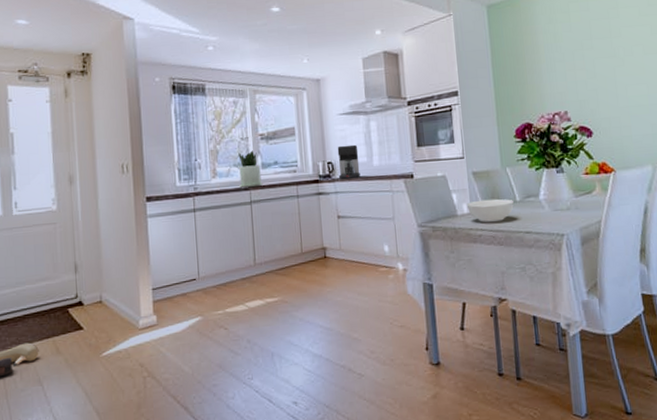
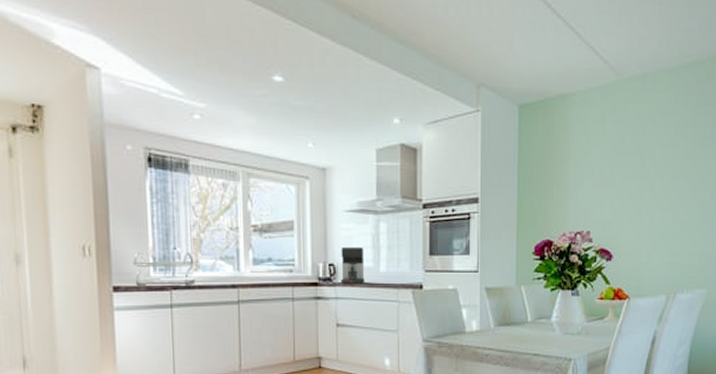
dish rack: none [162,163,215,196] -> present [132,252,196,287]
planter: present [238,150,264,188] -> none [226,243,255,285]
bowl: present [466,198,514,222] -> none [476,317,525,341]

